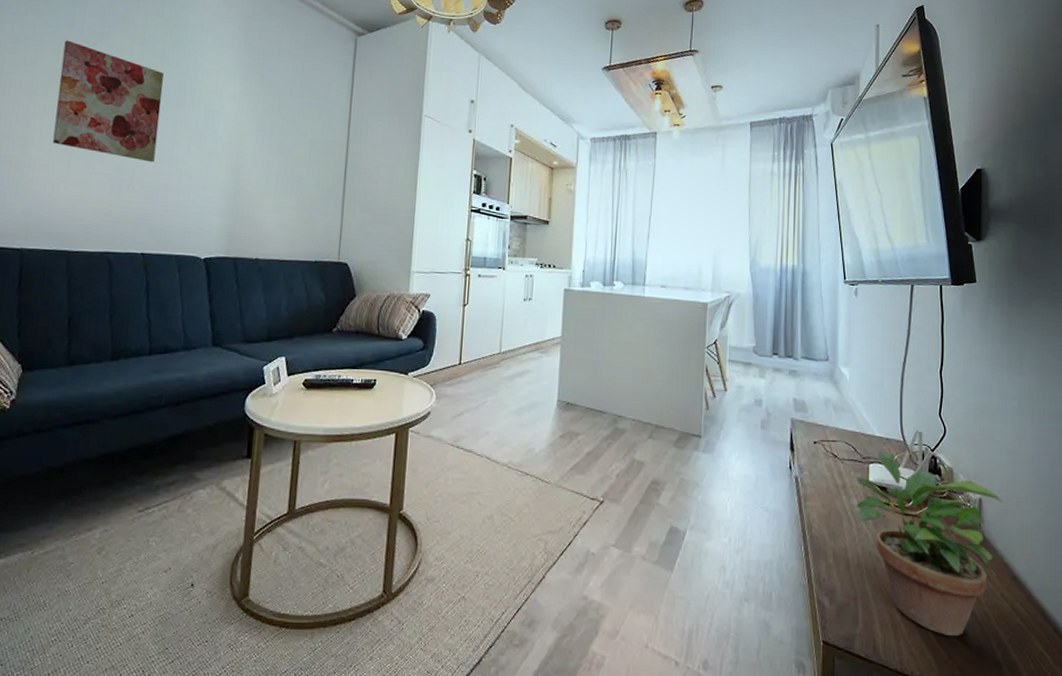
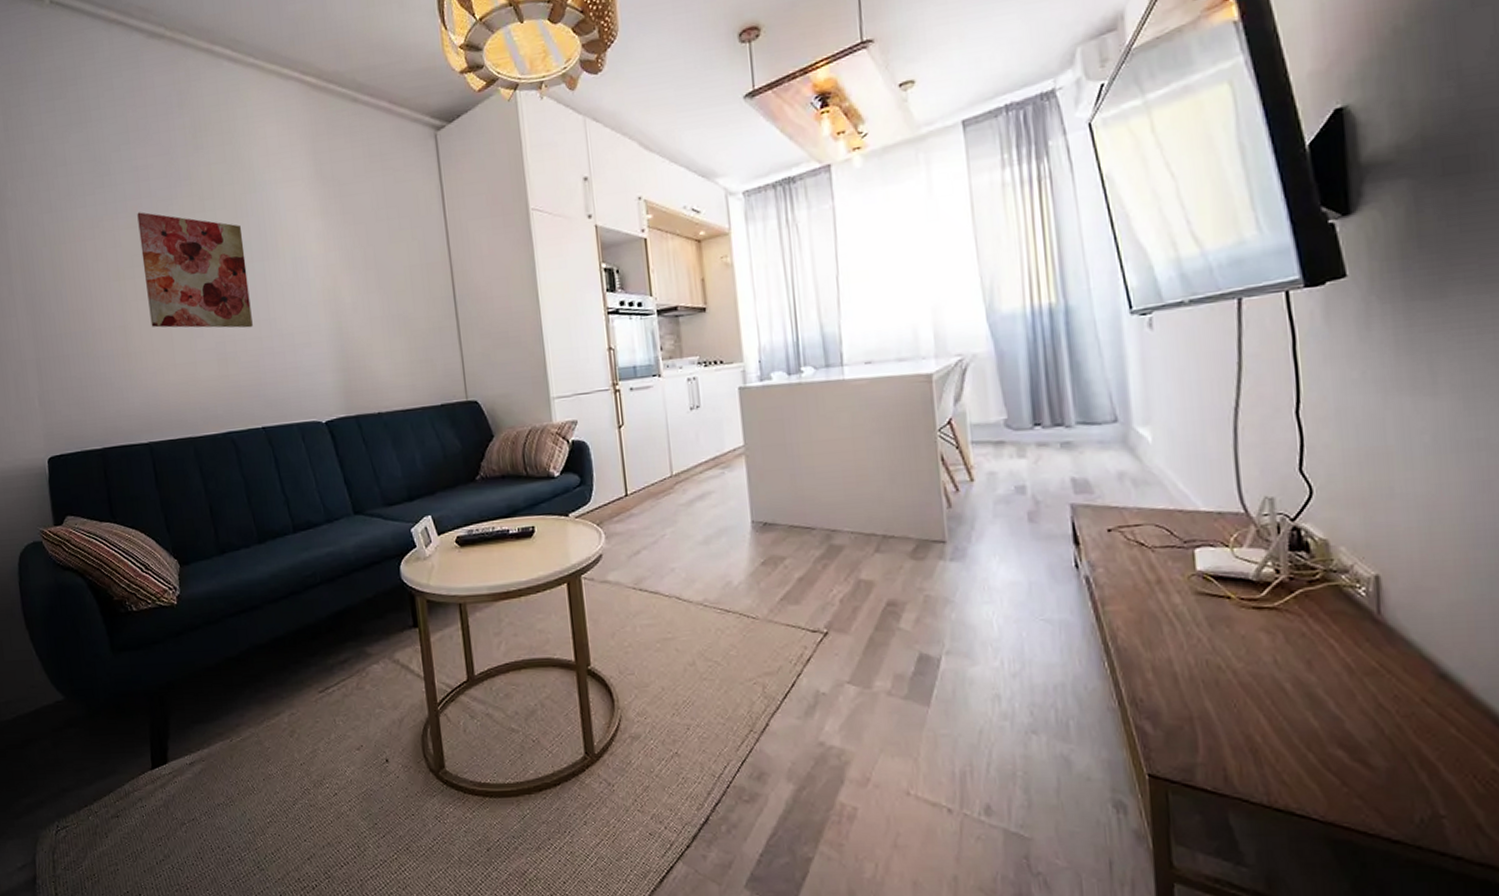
potted plant: present [856,451,1003,637] -> none [1177,529,1416,758]

